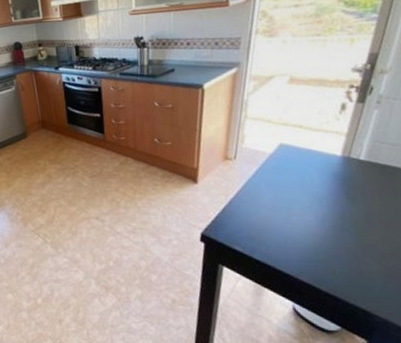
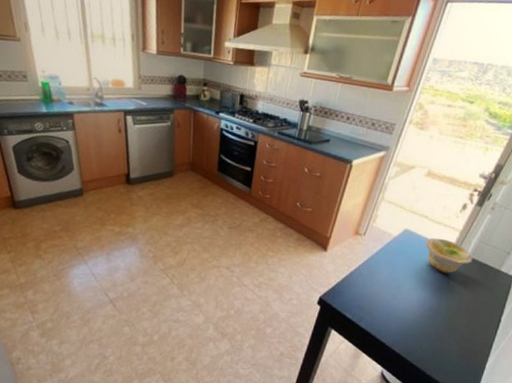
bowl: none [308,146,371,184] -> present [425,237,473,274]

